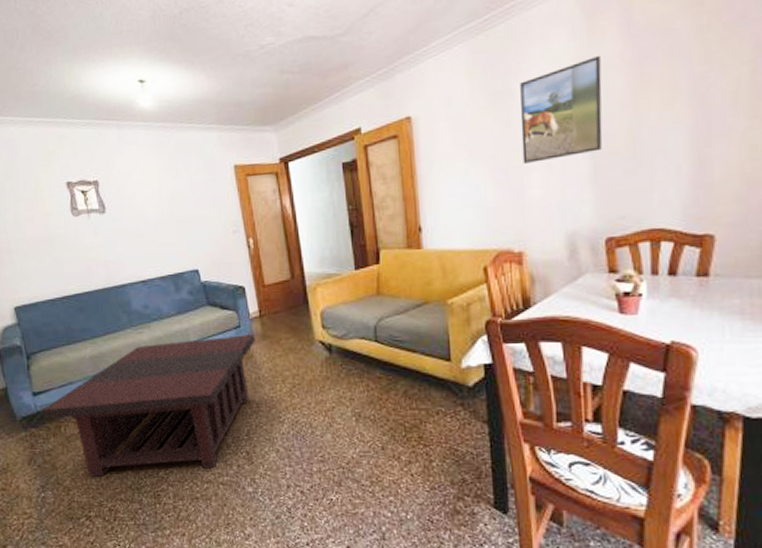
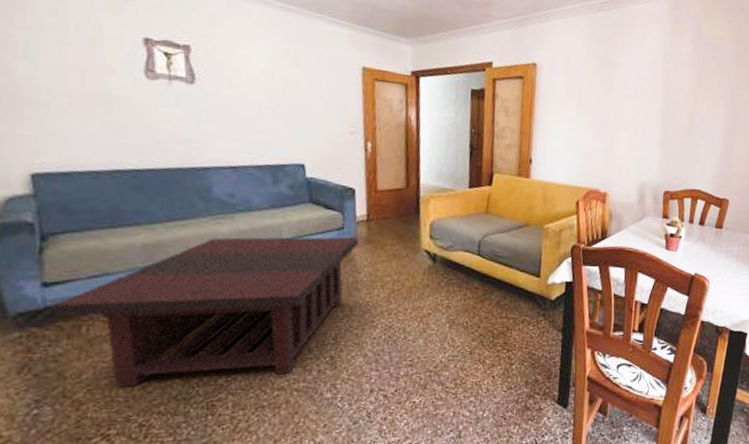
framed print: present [520,55,603,164] -> none [616,53,678,125]

